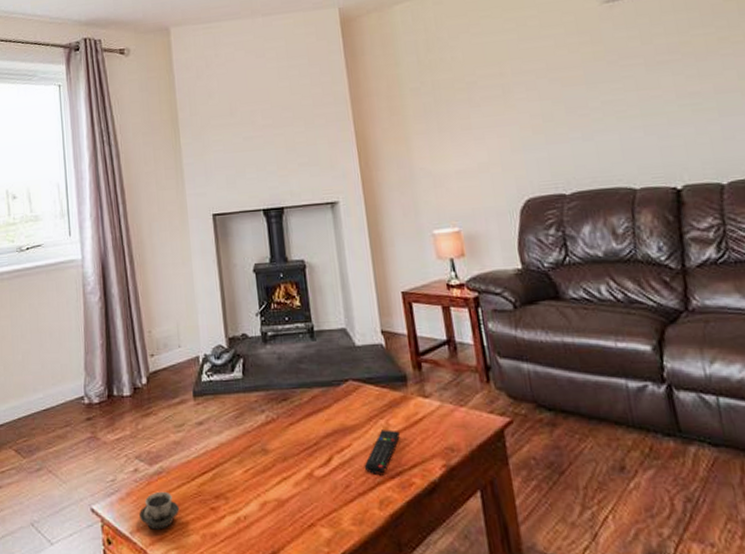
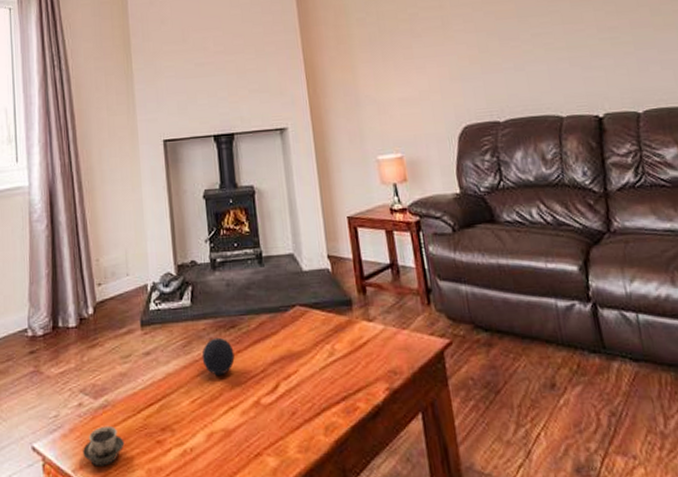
decorative ball: none [254,410,287,447] -> present [201,337,235,376]
remote control: present [364,430,401,474] -> none [310,354,346,400]

